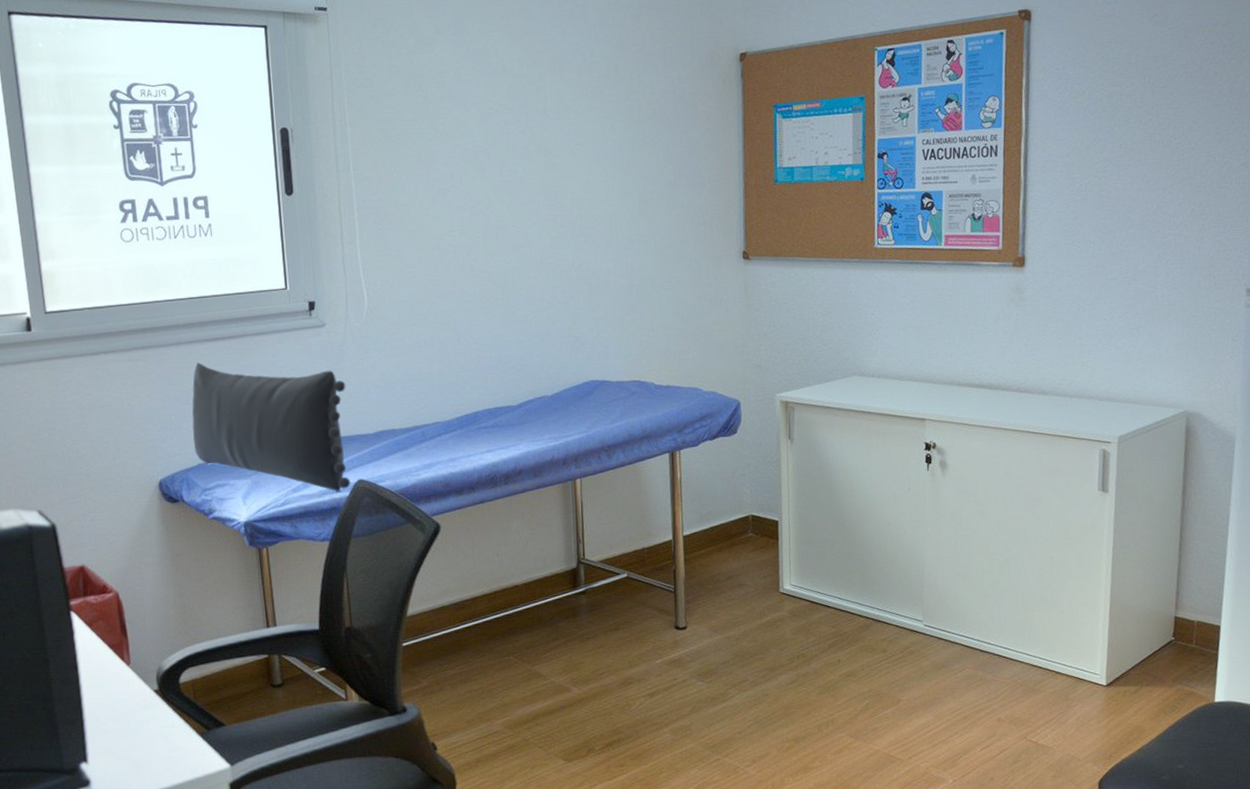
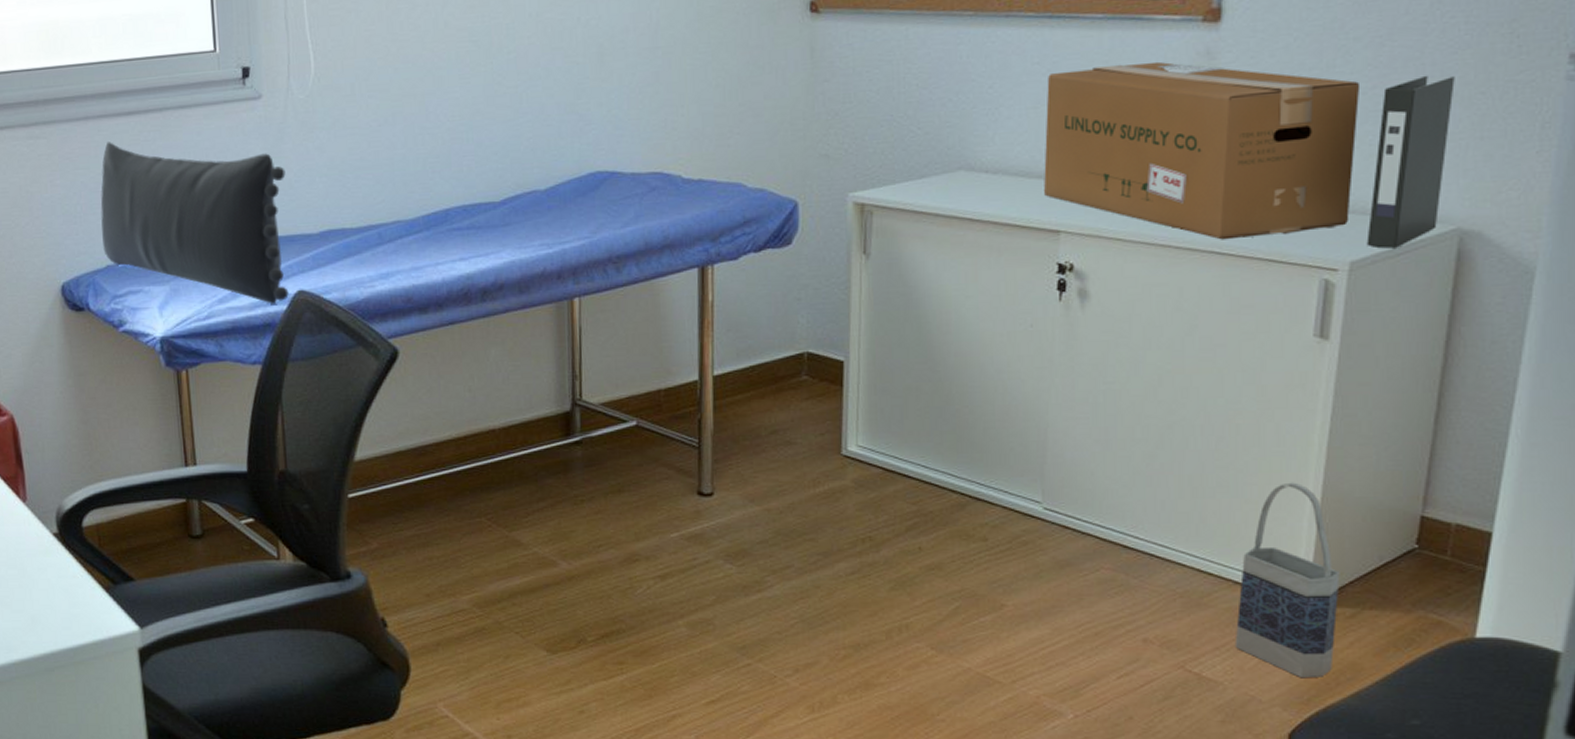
box: none [911,295,1118,423] -> present [1043,61,1361,240]
bag: none [1059,596,1126,740] -> present [1234,482,1340,679]
binder: none [1128,304,1177,426] -> present [1366,75,1455,248]

